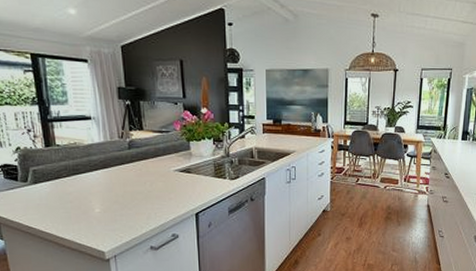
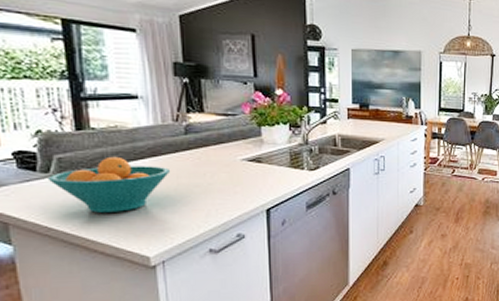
fruit bowl: none [27,168,118,215] -> present [49,156,169,213]

